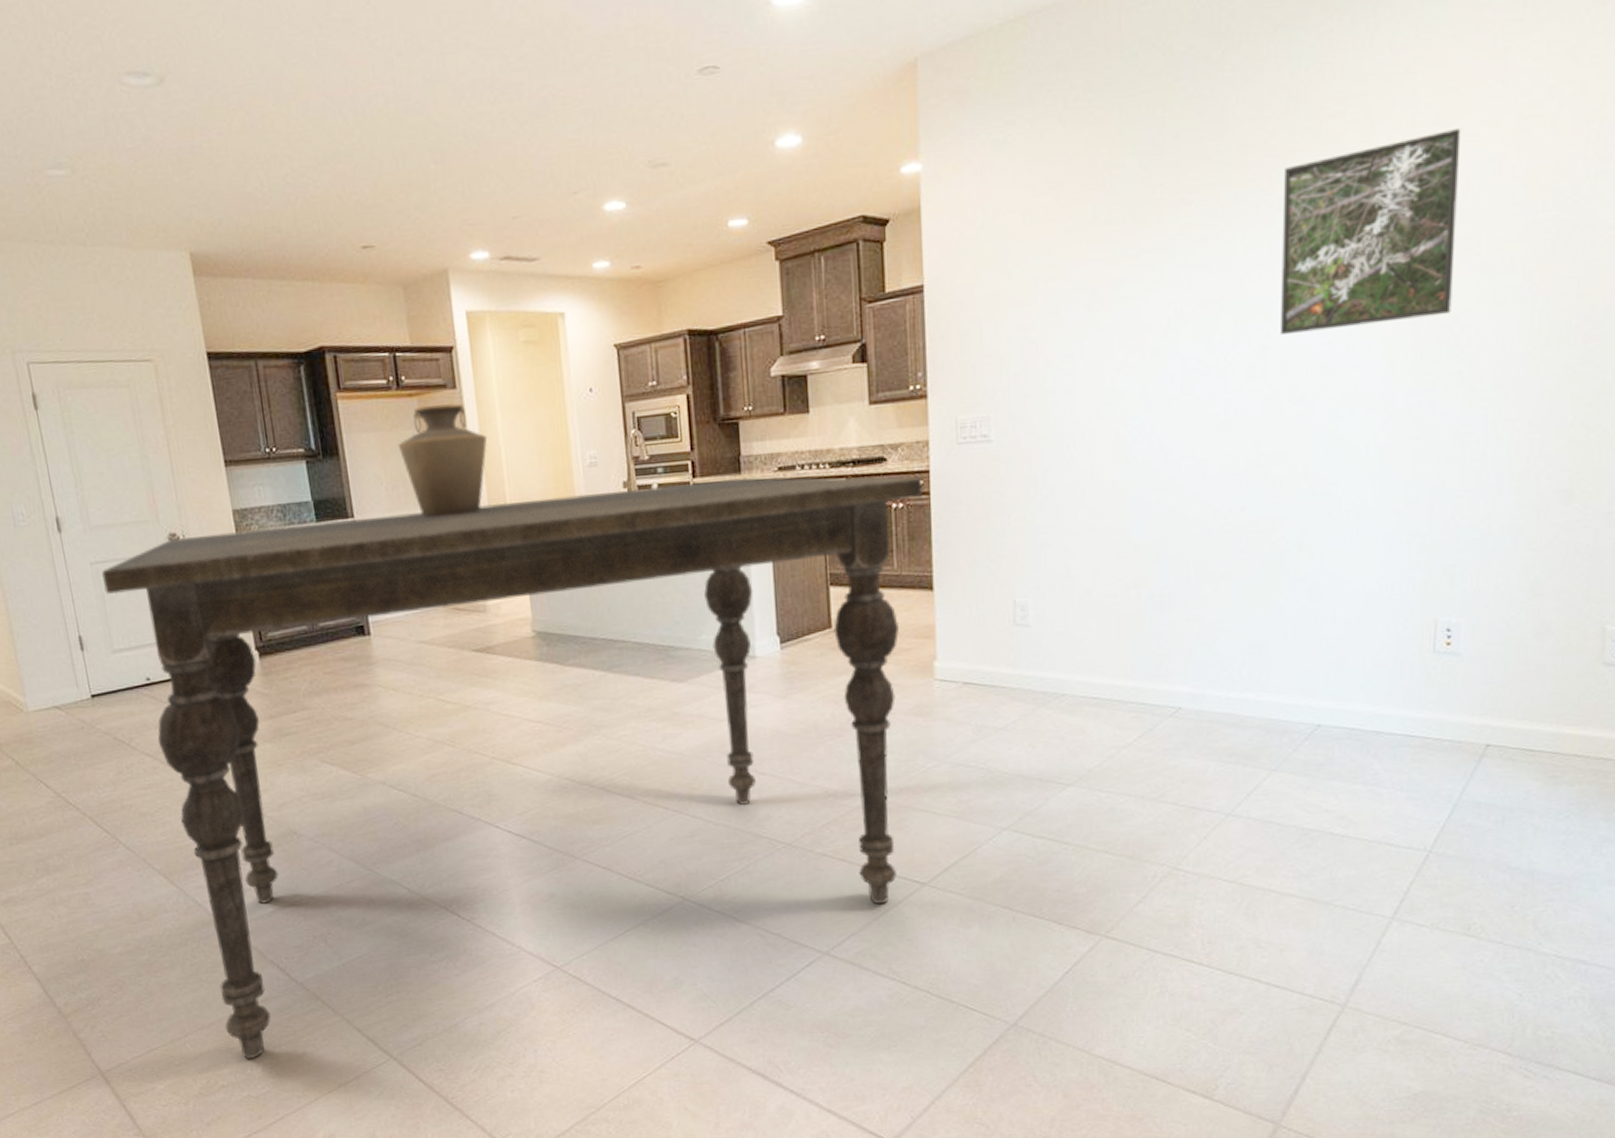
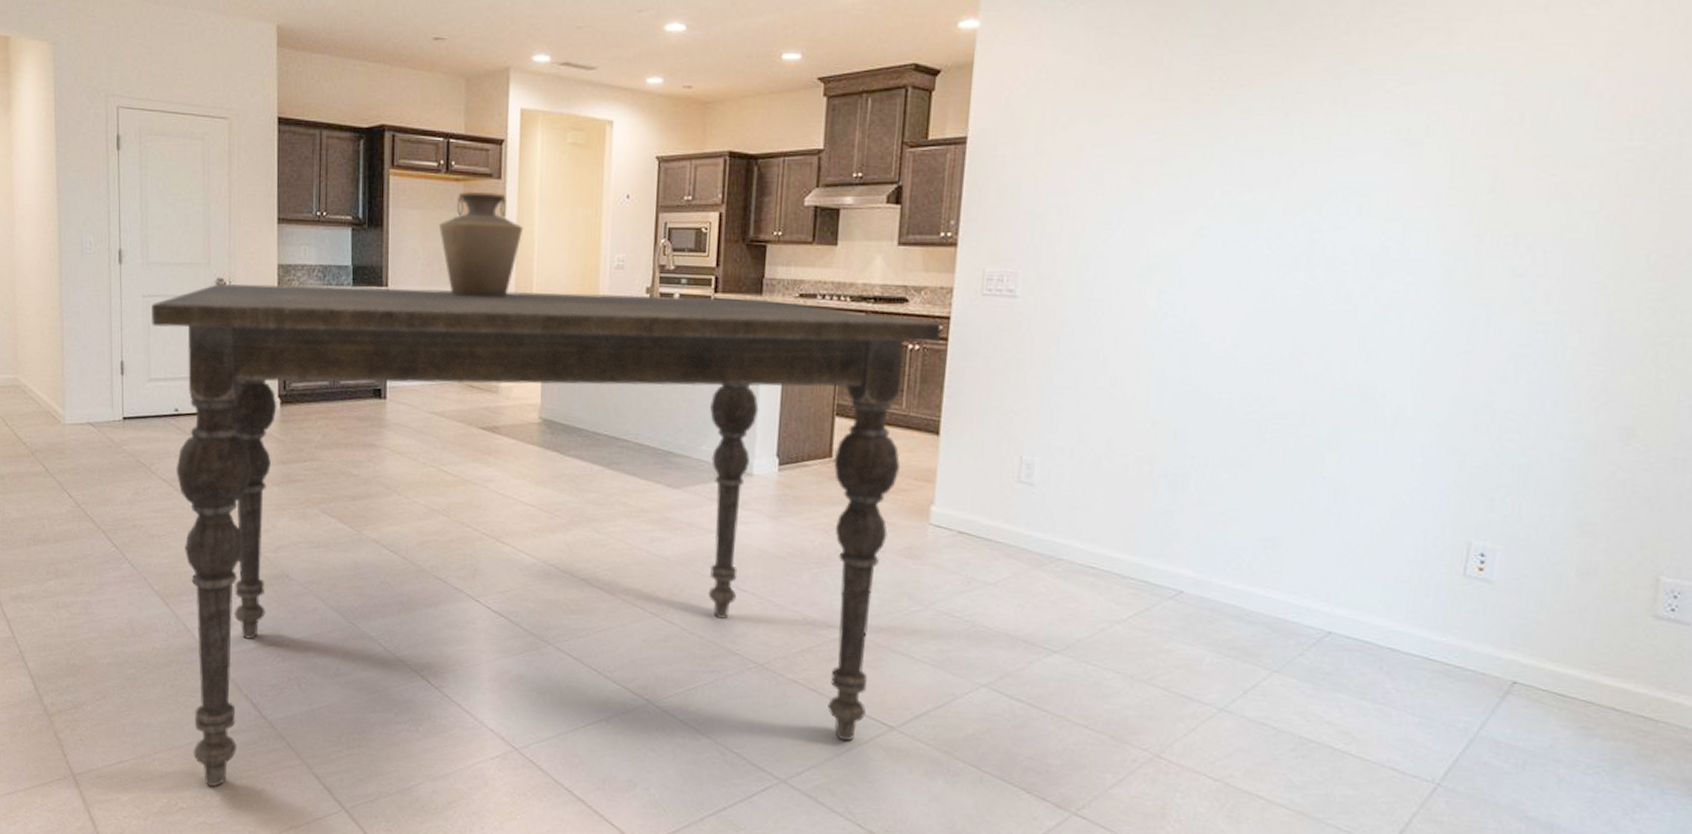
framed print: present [1281,129,1462,336] -> none [1331,47,1547,232]

